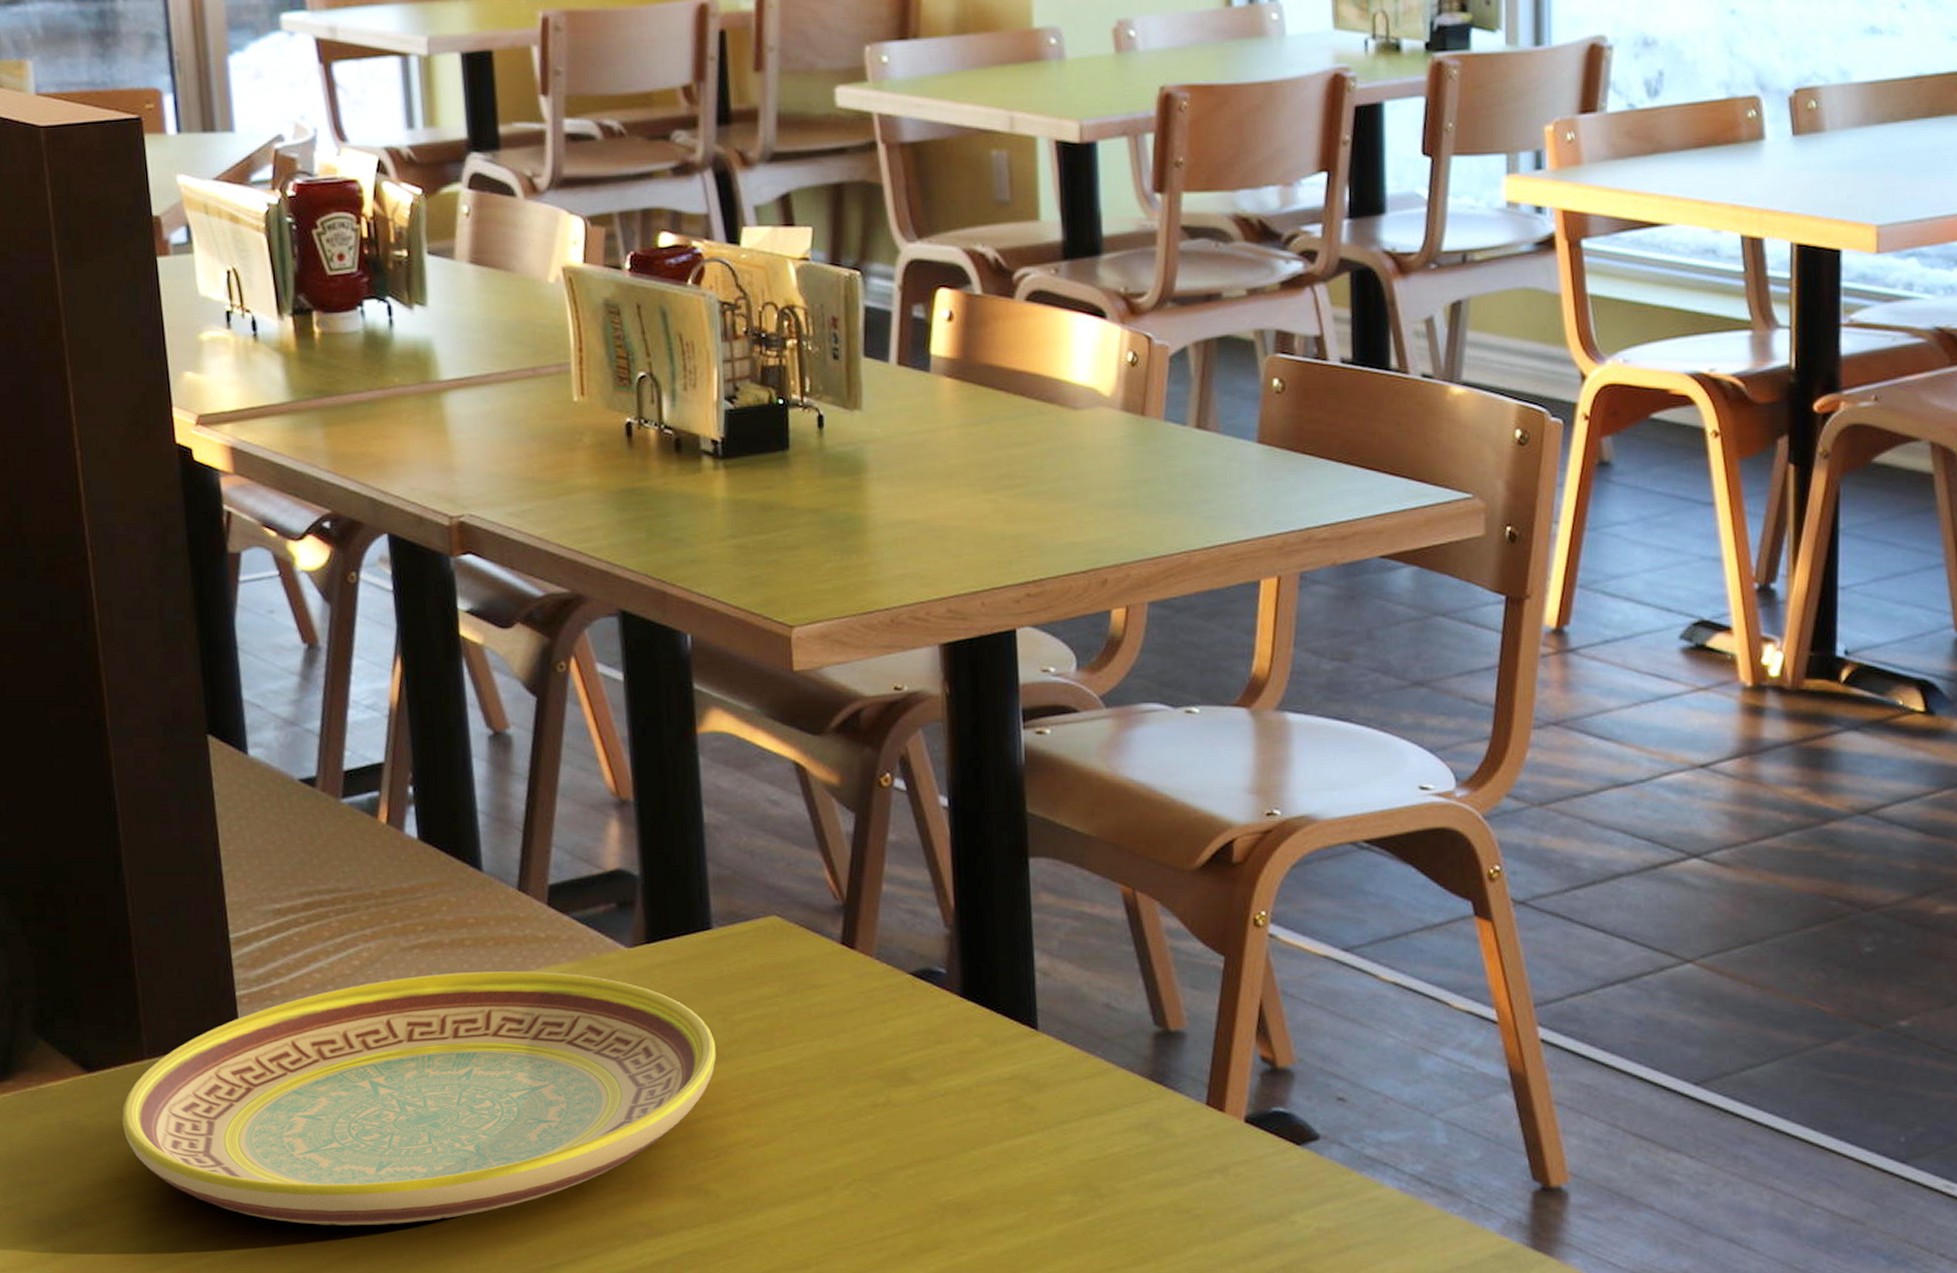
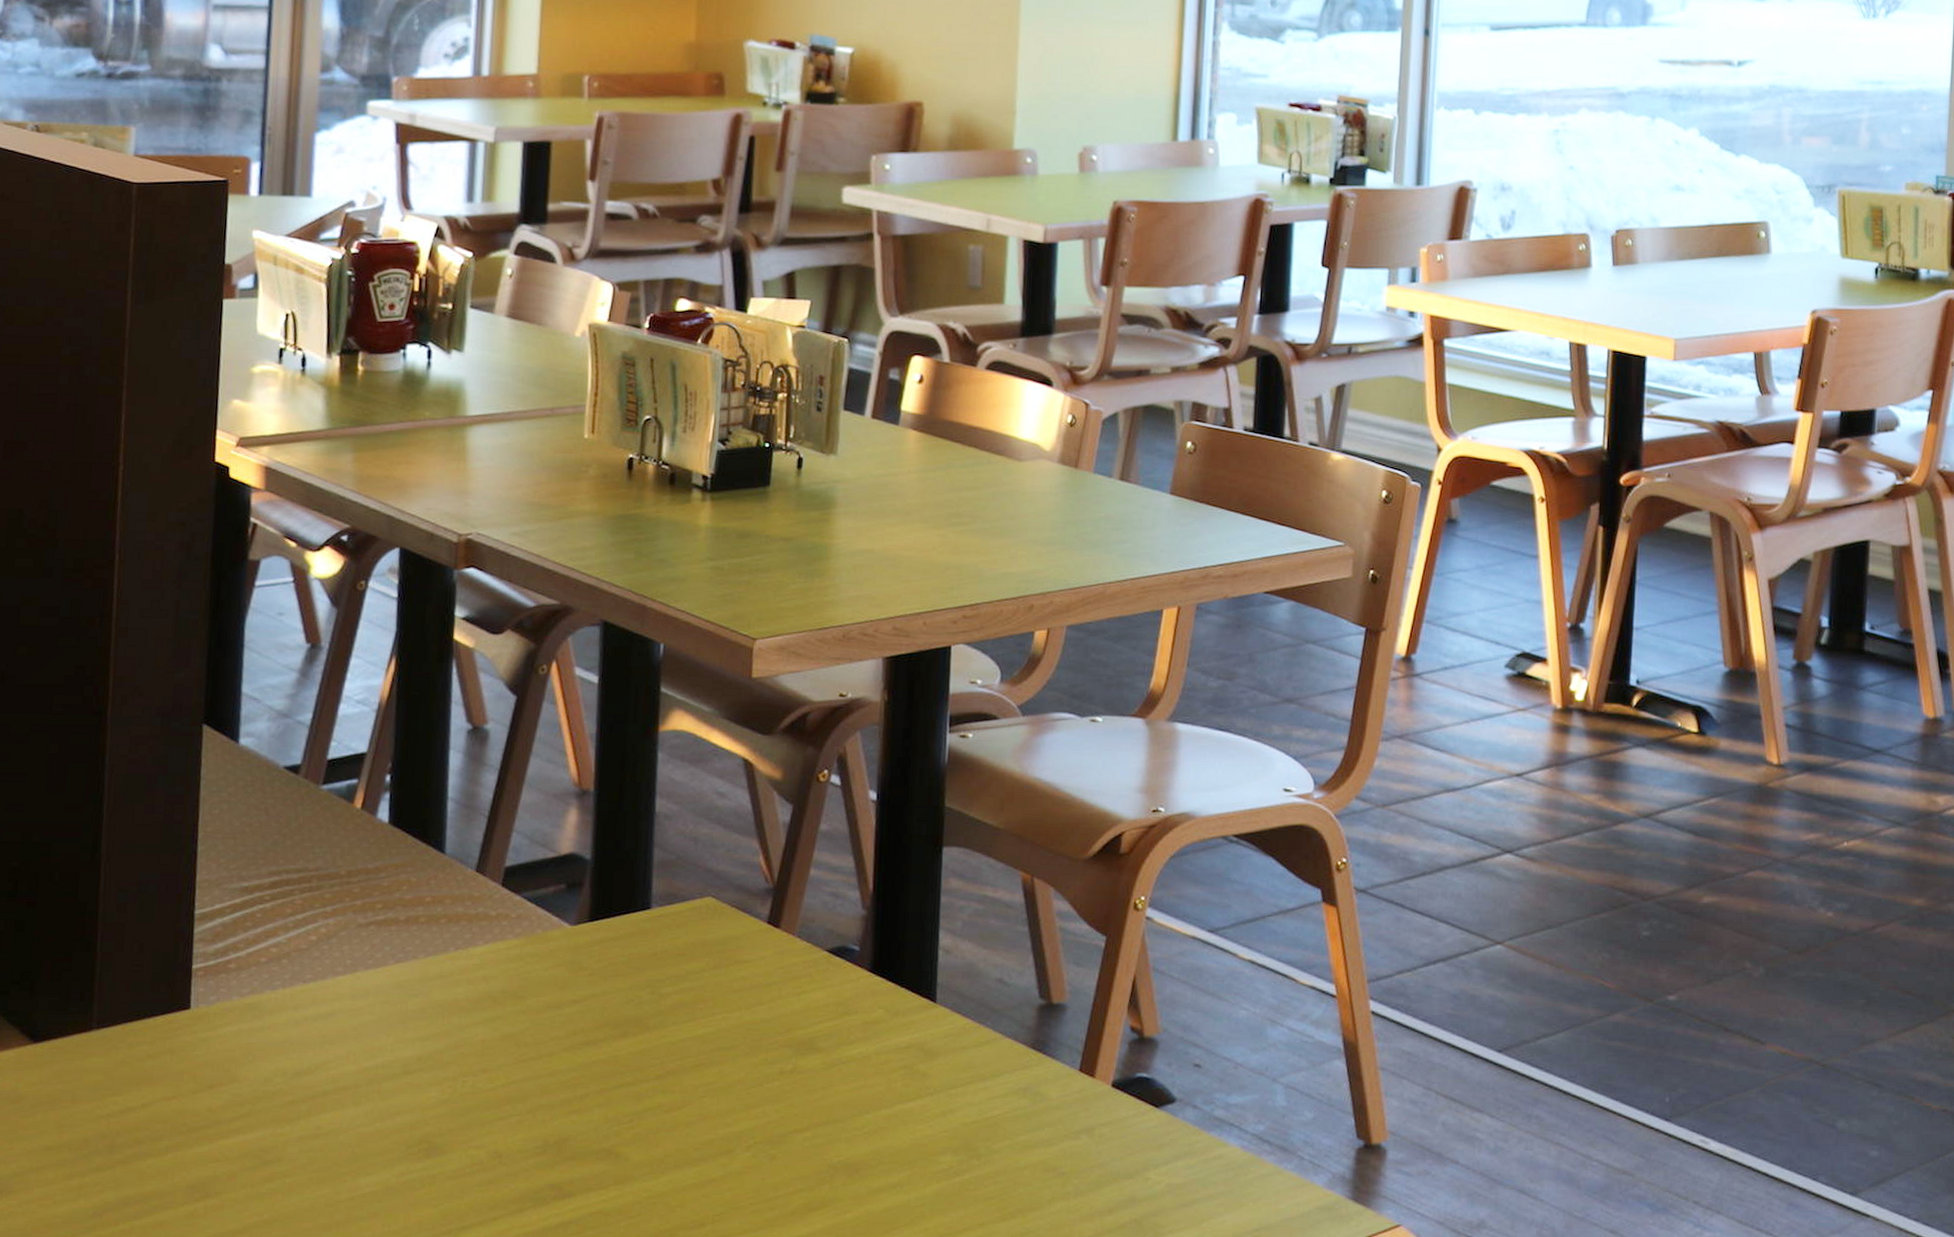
plate: present [122,971,717,1226] -> none [60,947,642,1191]

